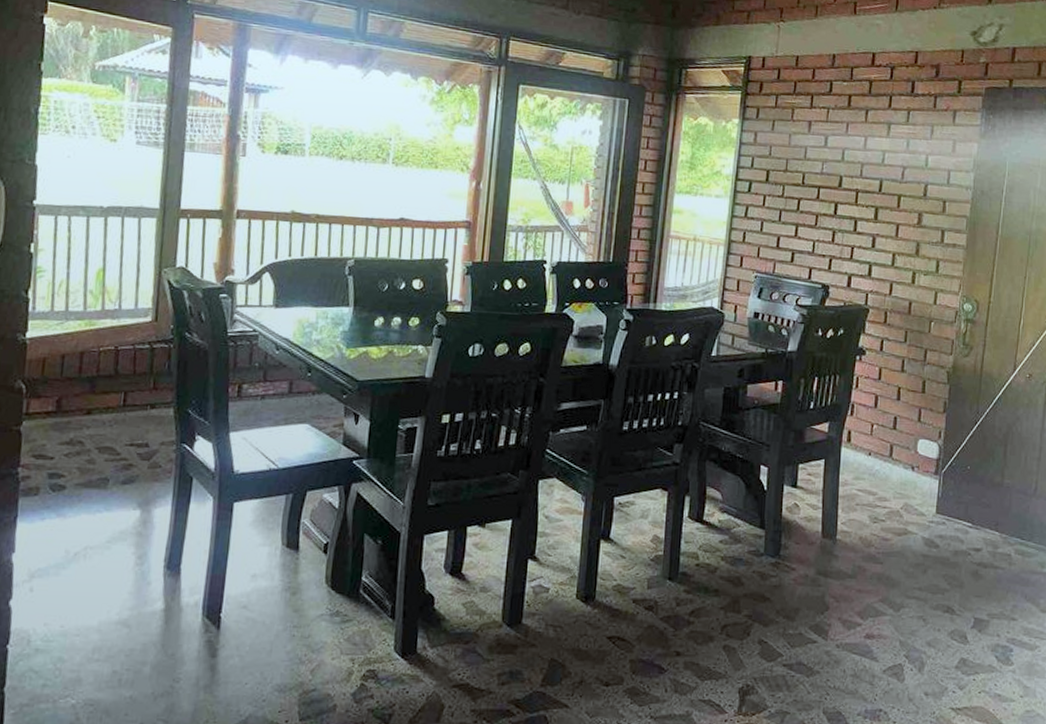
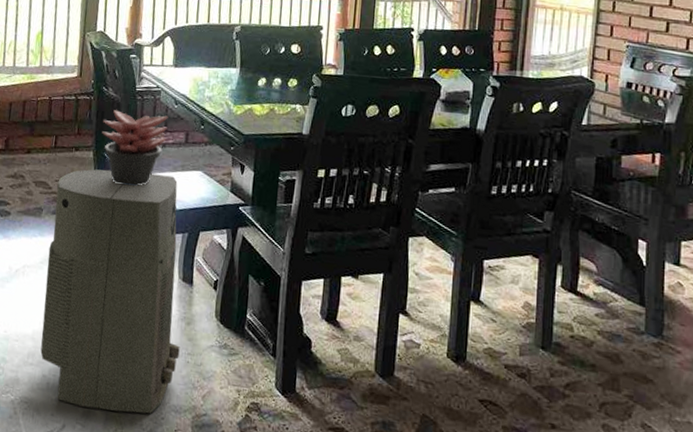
air purifier: none [109,428,284,701] -> present [40,169,180,414]
succulent plant: none [184,359,268,446] -> present [102,110,168,187]

